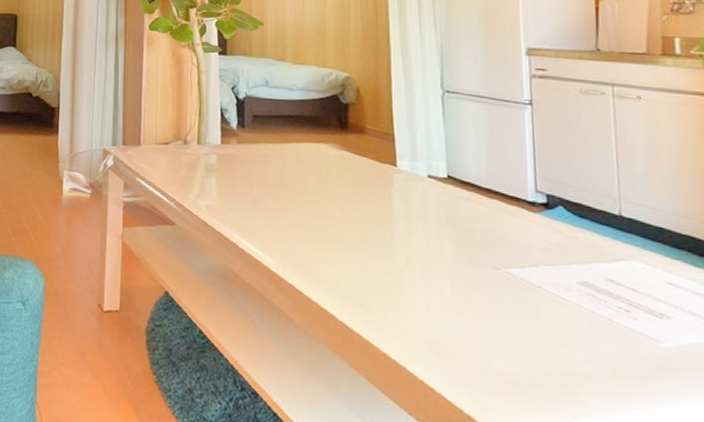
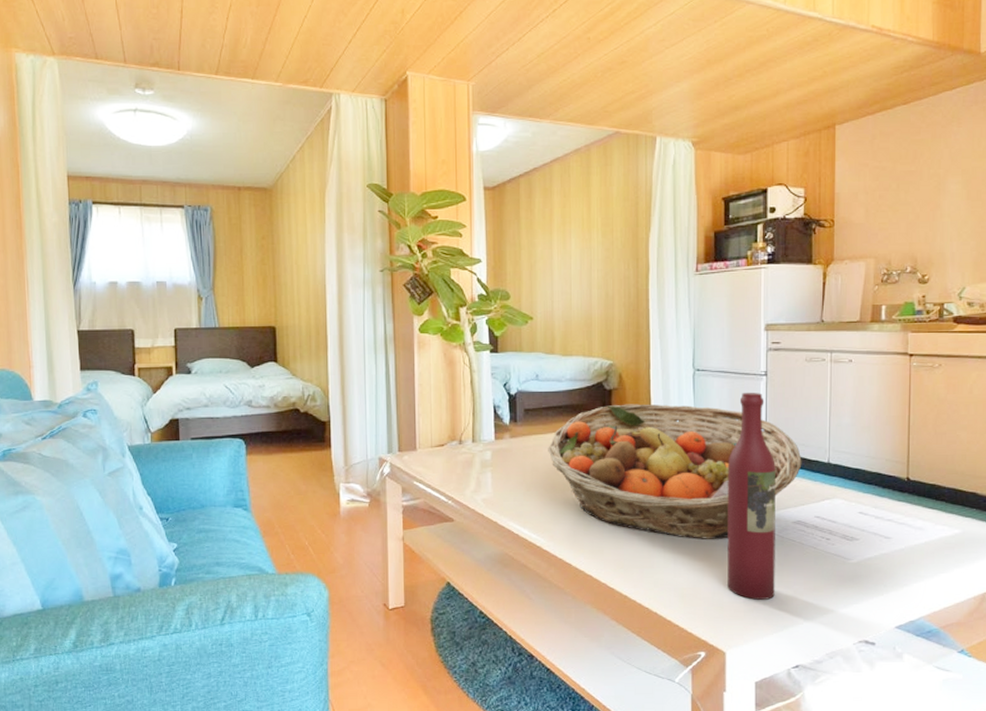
fruit basket: none [277,120,585,290] -> present [548,404,802,539]
wine bottle: none [488,121,559,377] -> present [727,392,776,600]

